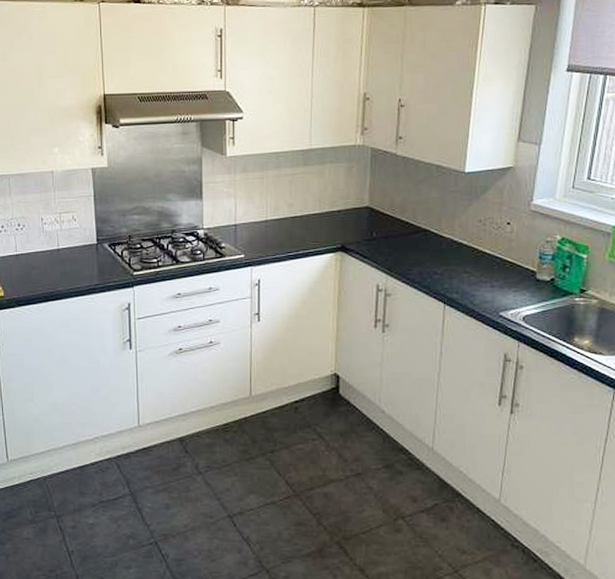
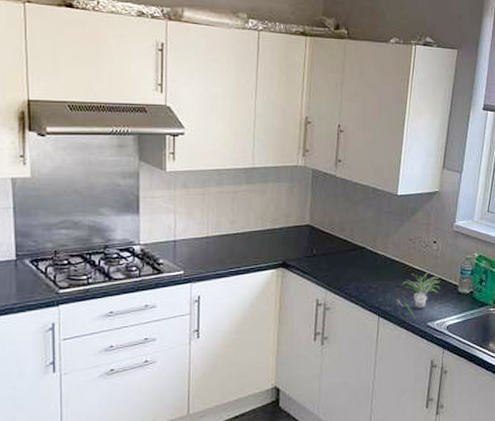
plant: none [465,256,515,308] -> present [397,272,440,320]

